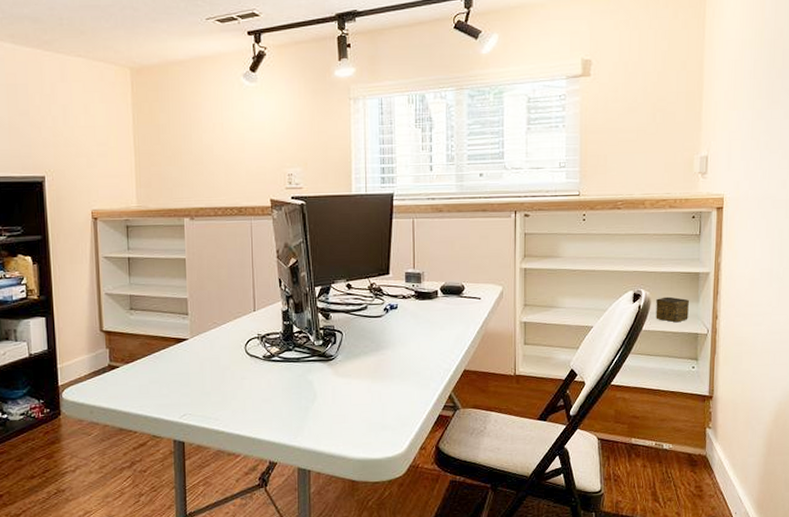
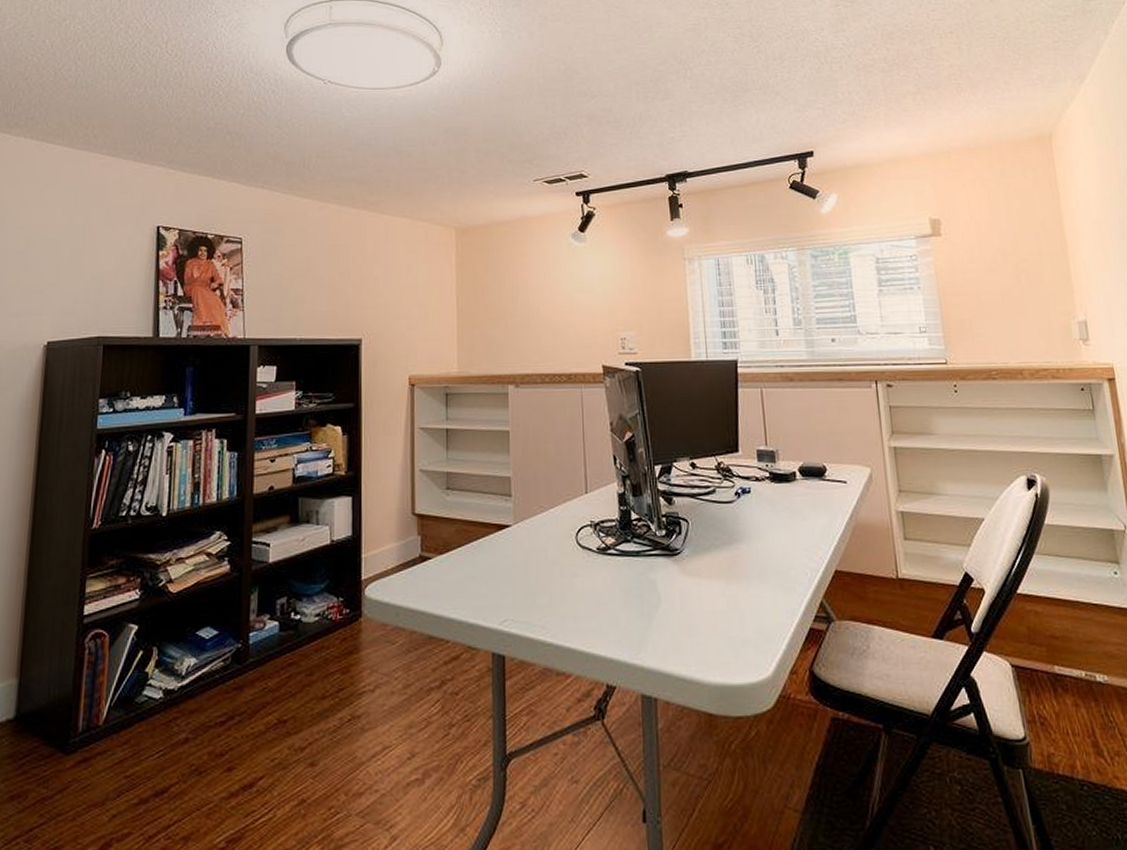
decorative box: present [656,296,689,323] -> none [1055,483,1098,516]

